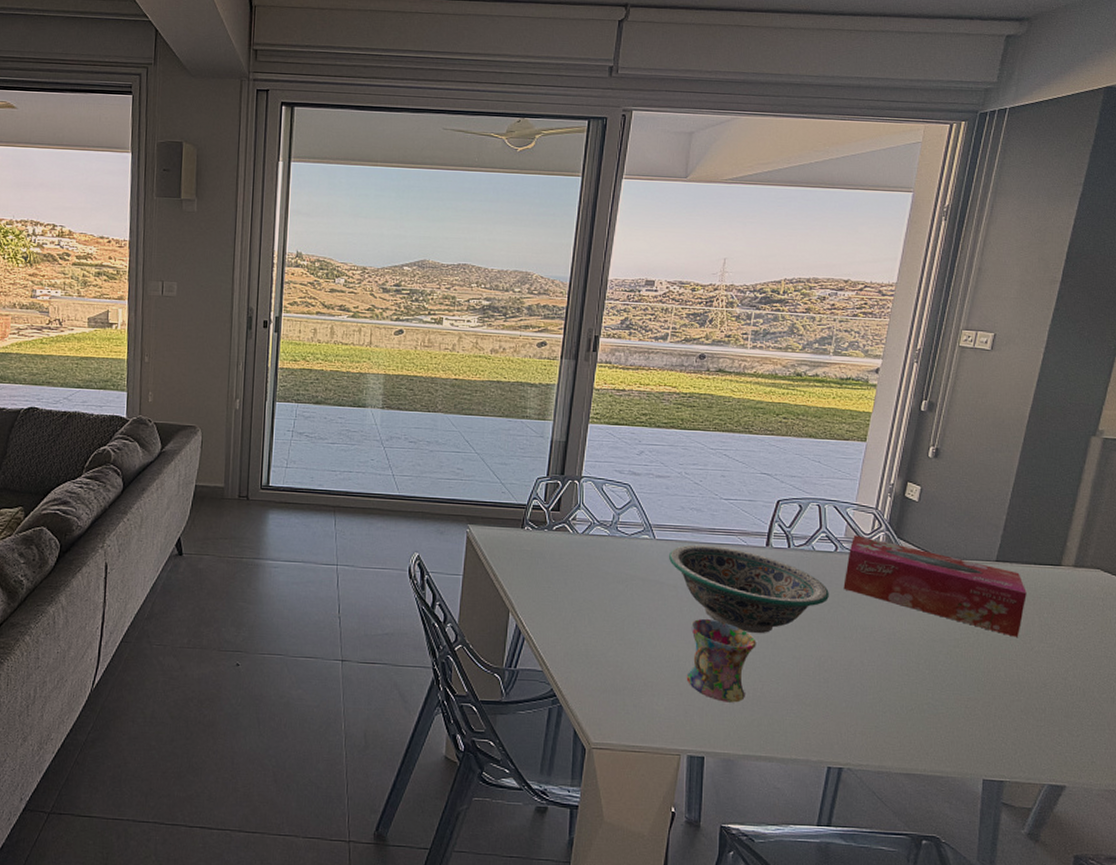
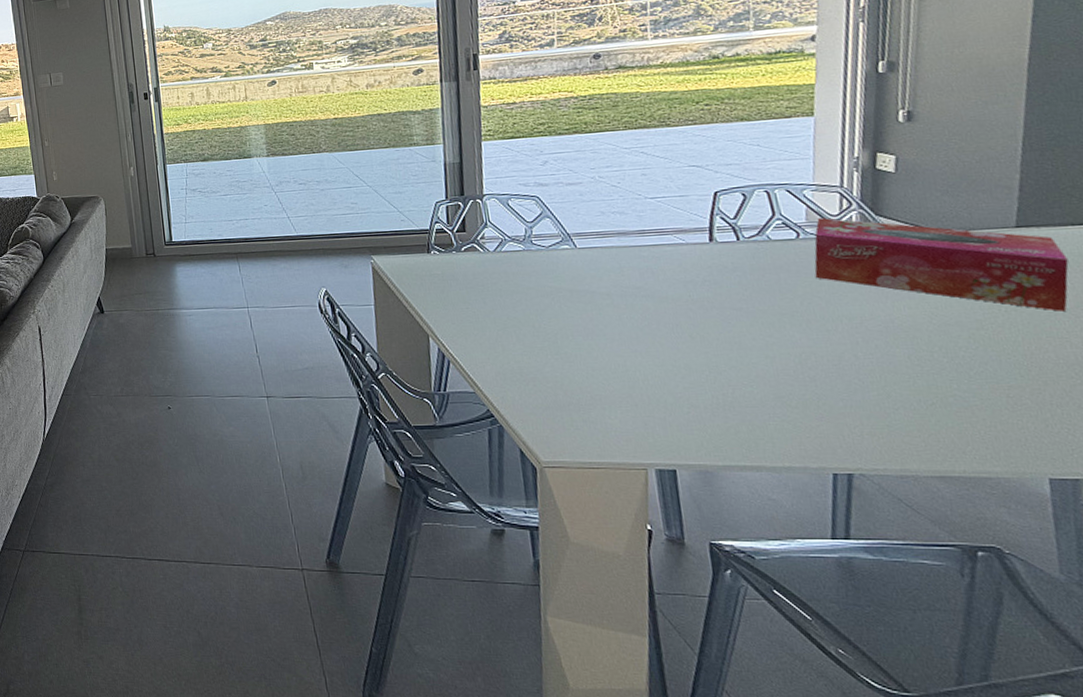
decorative bowl: present [669,544,829,634] -> none [596,247,799,335]
mug: present [686,619,756,703] -> none [633,325,718,411]

